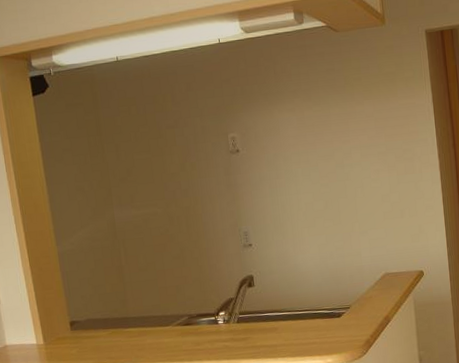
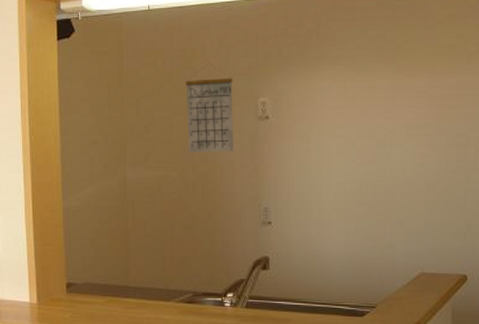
calendar: none [160,106,212,190] -> present [186,63,234,152]

